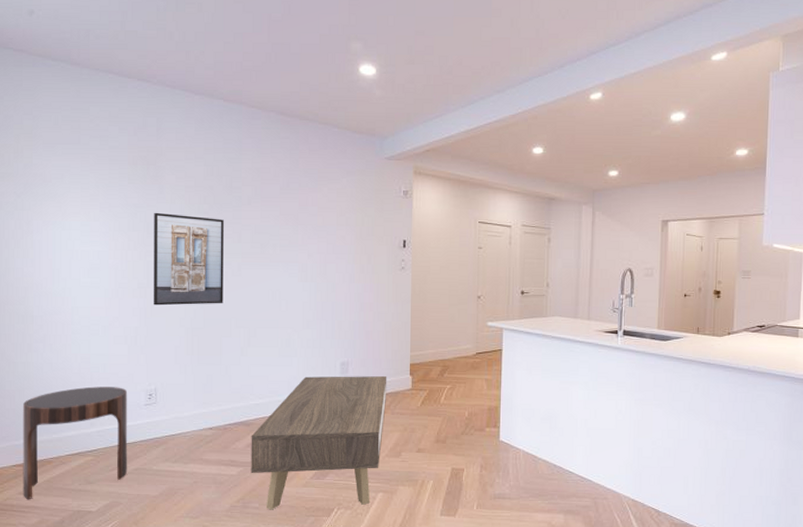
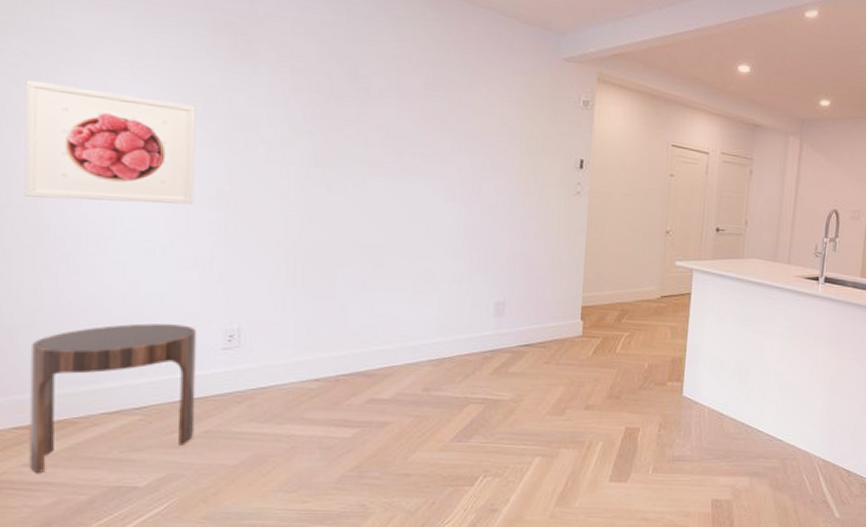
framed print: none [16,212,123,297] -> present [24,79,196,205]
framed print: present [153,212,224,306] -> none [238,98,345,224]
coffee table: present [251,375,387,510] -> none [370,318,553,480]

